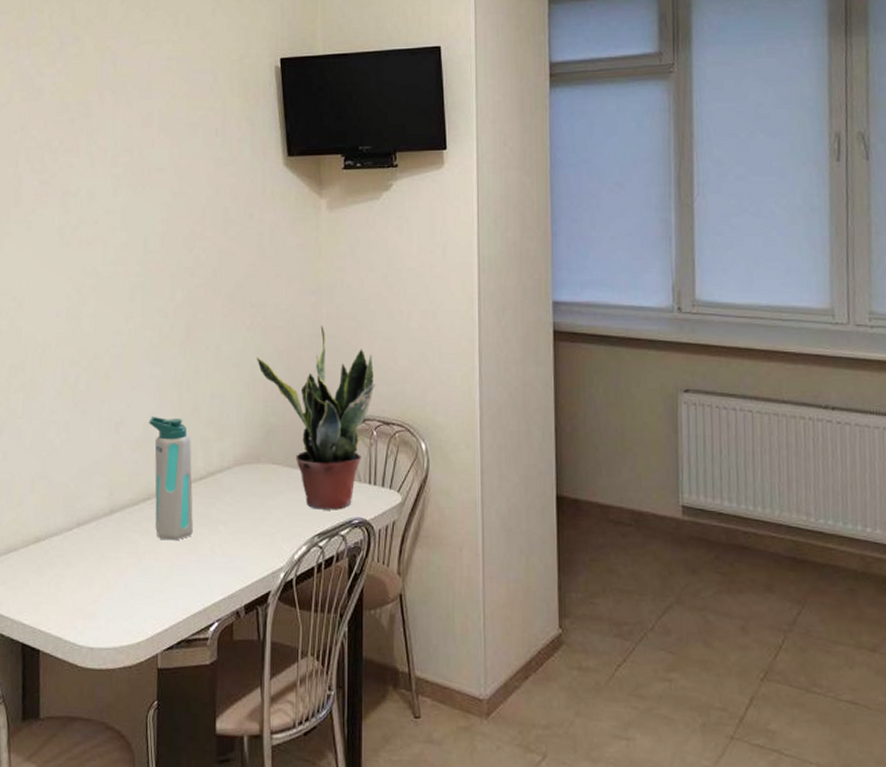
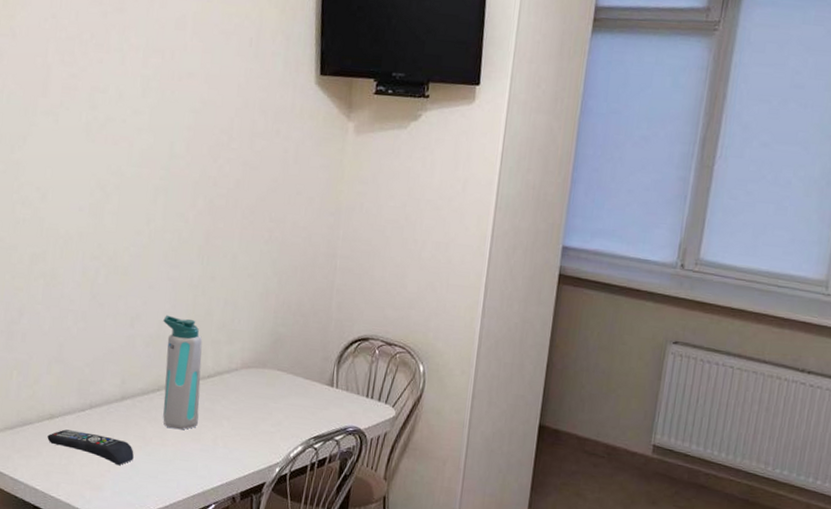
remote control: none [34,553,127,587] -> present [47,429,134,465]
potted plant: present [257,326,375,510] -> none [271,246,383,418]

